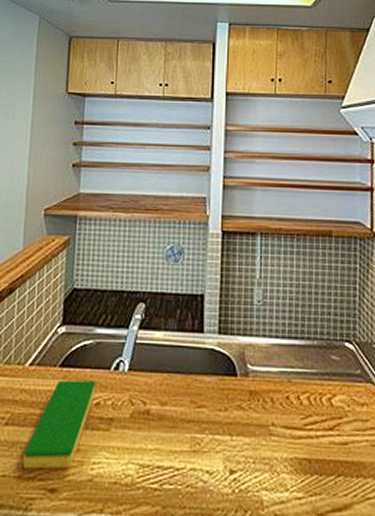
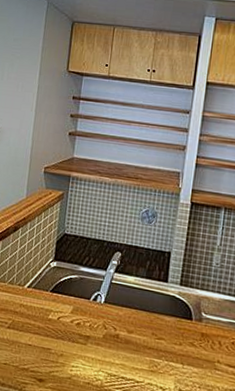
dish sponge: present [22,380,96,470] -> none [19,302,78,367]

